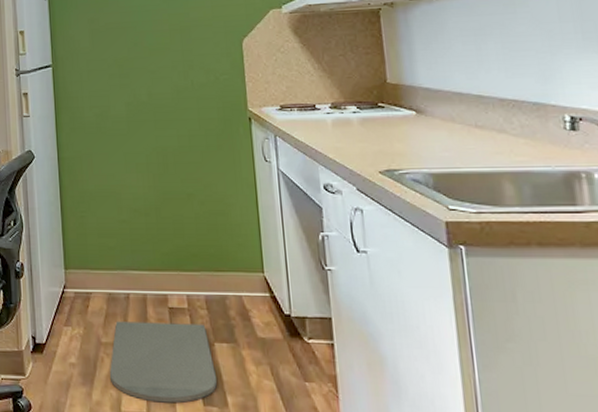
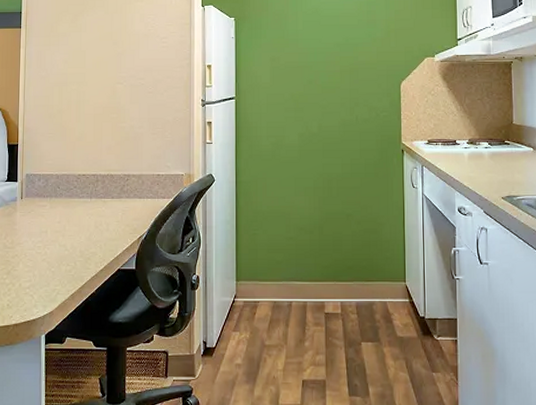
door mat: present [109,321,217,403] -> none [270,326,361,395]

